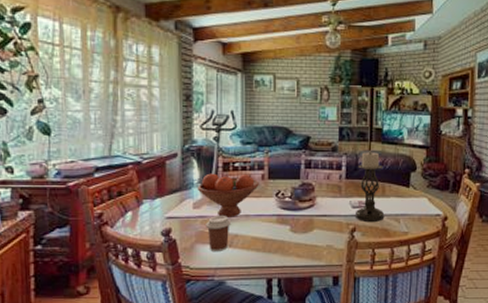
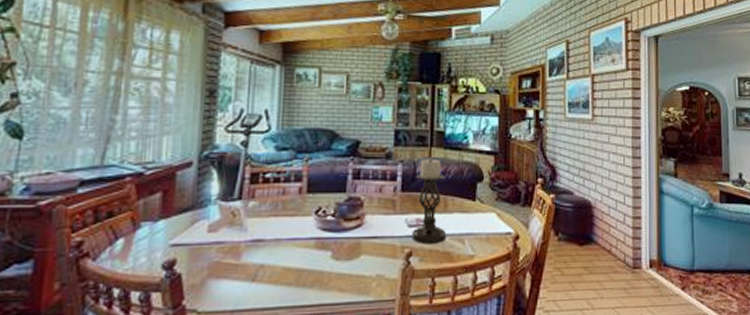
fruit bowl: present [197,173,259,217] -> none [214,186,295,243]
coffee cup: present [206,216,232,252] -> none [222,241,257,289]

